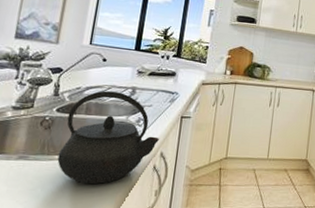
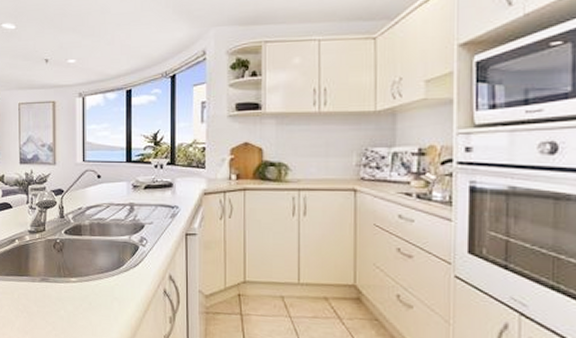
kettle: present [57,91,159,184] -> none [73,209,165,308]

